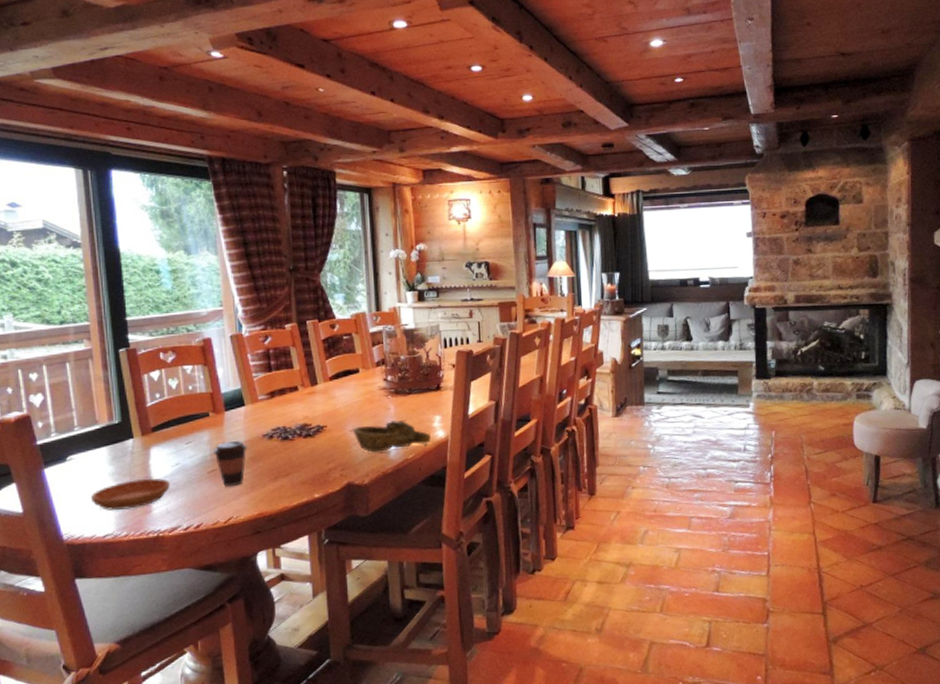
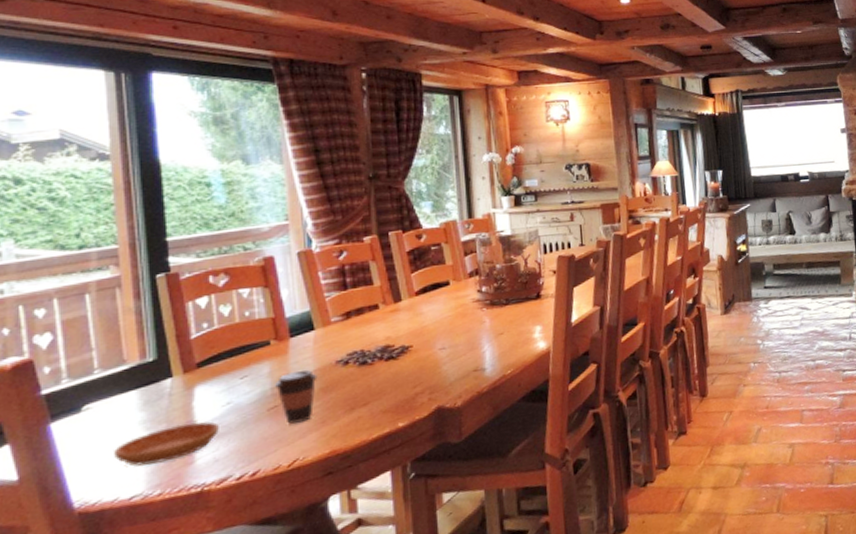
decorative bowl: present [352,420,431,453] -> none [442,333,531,371]

